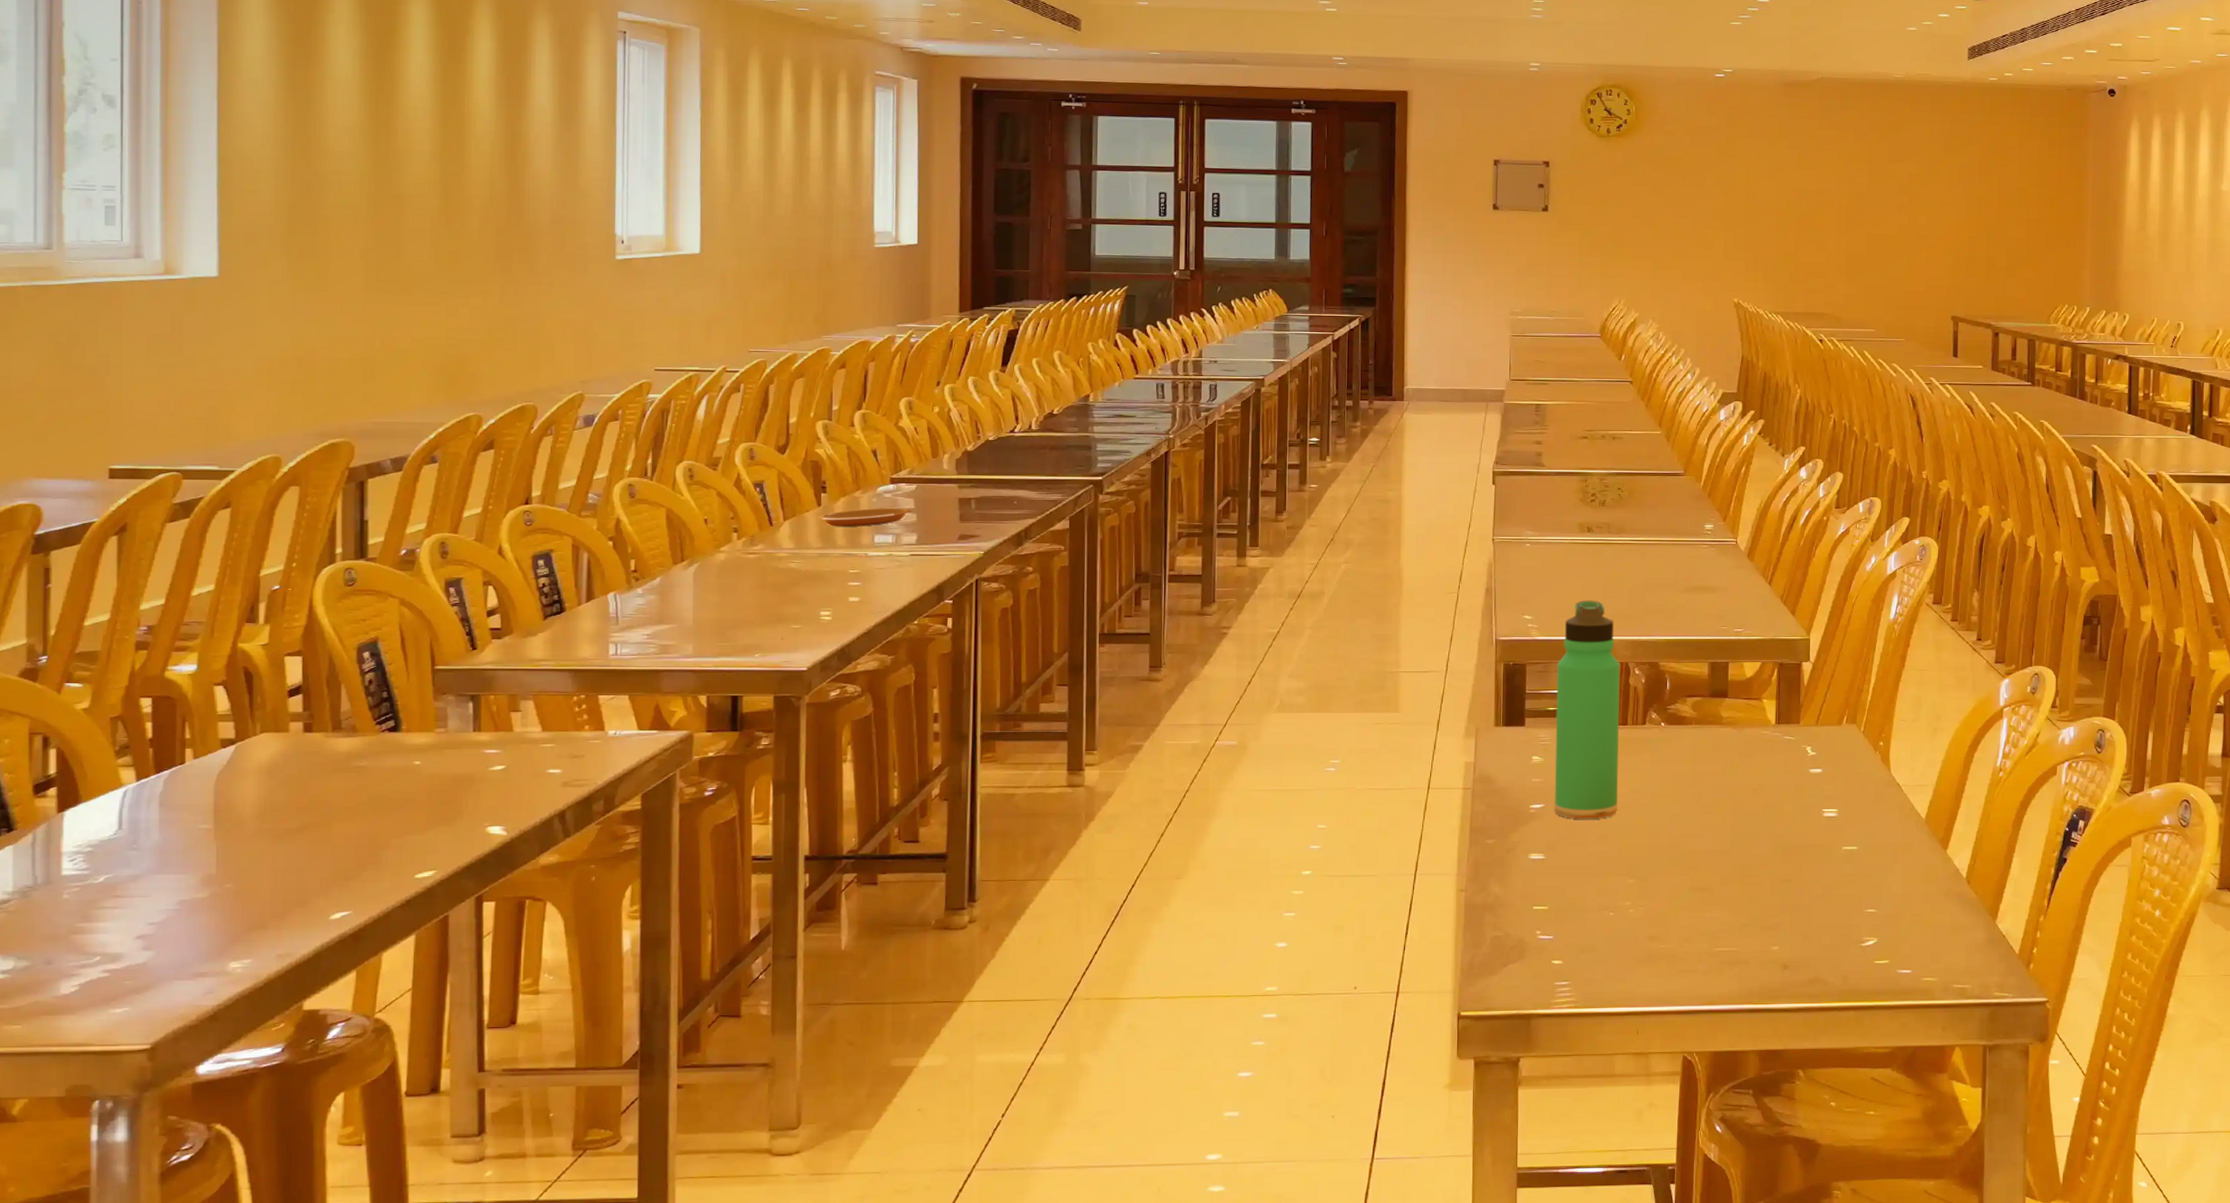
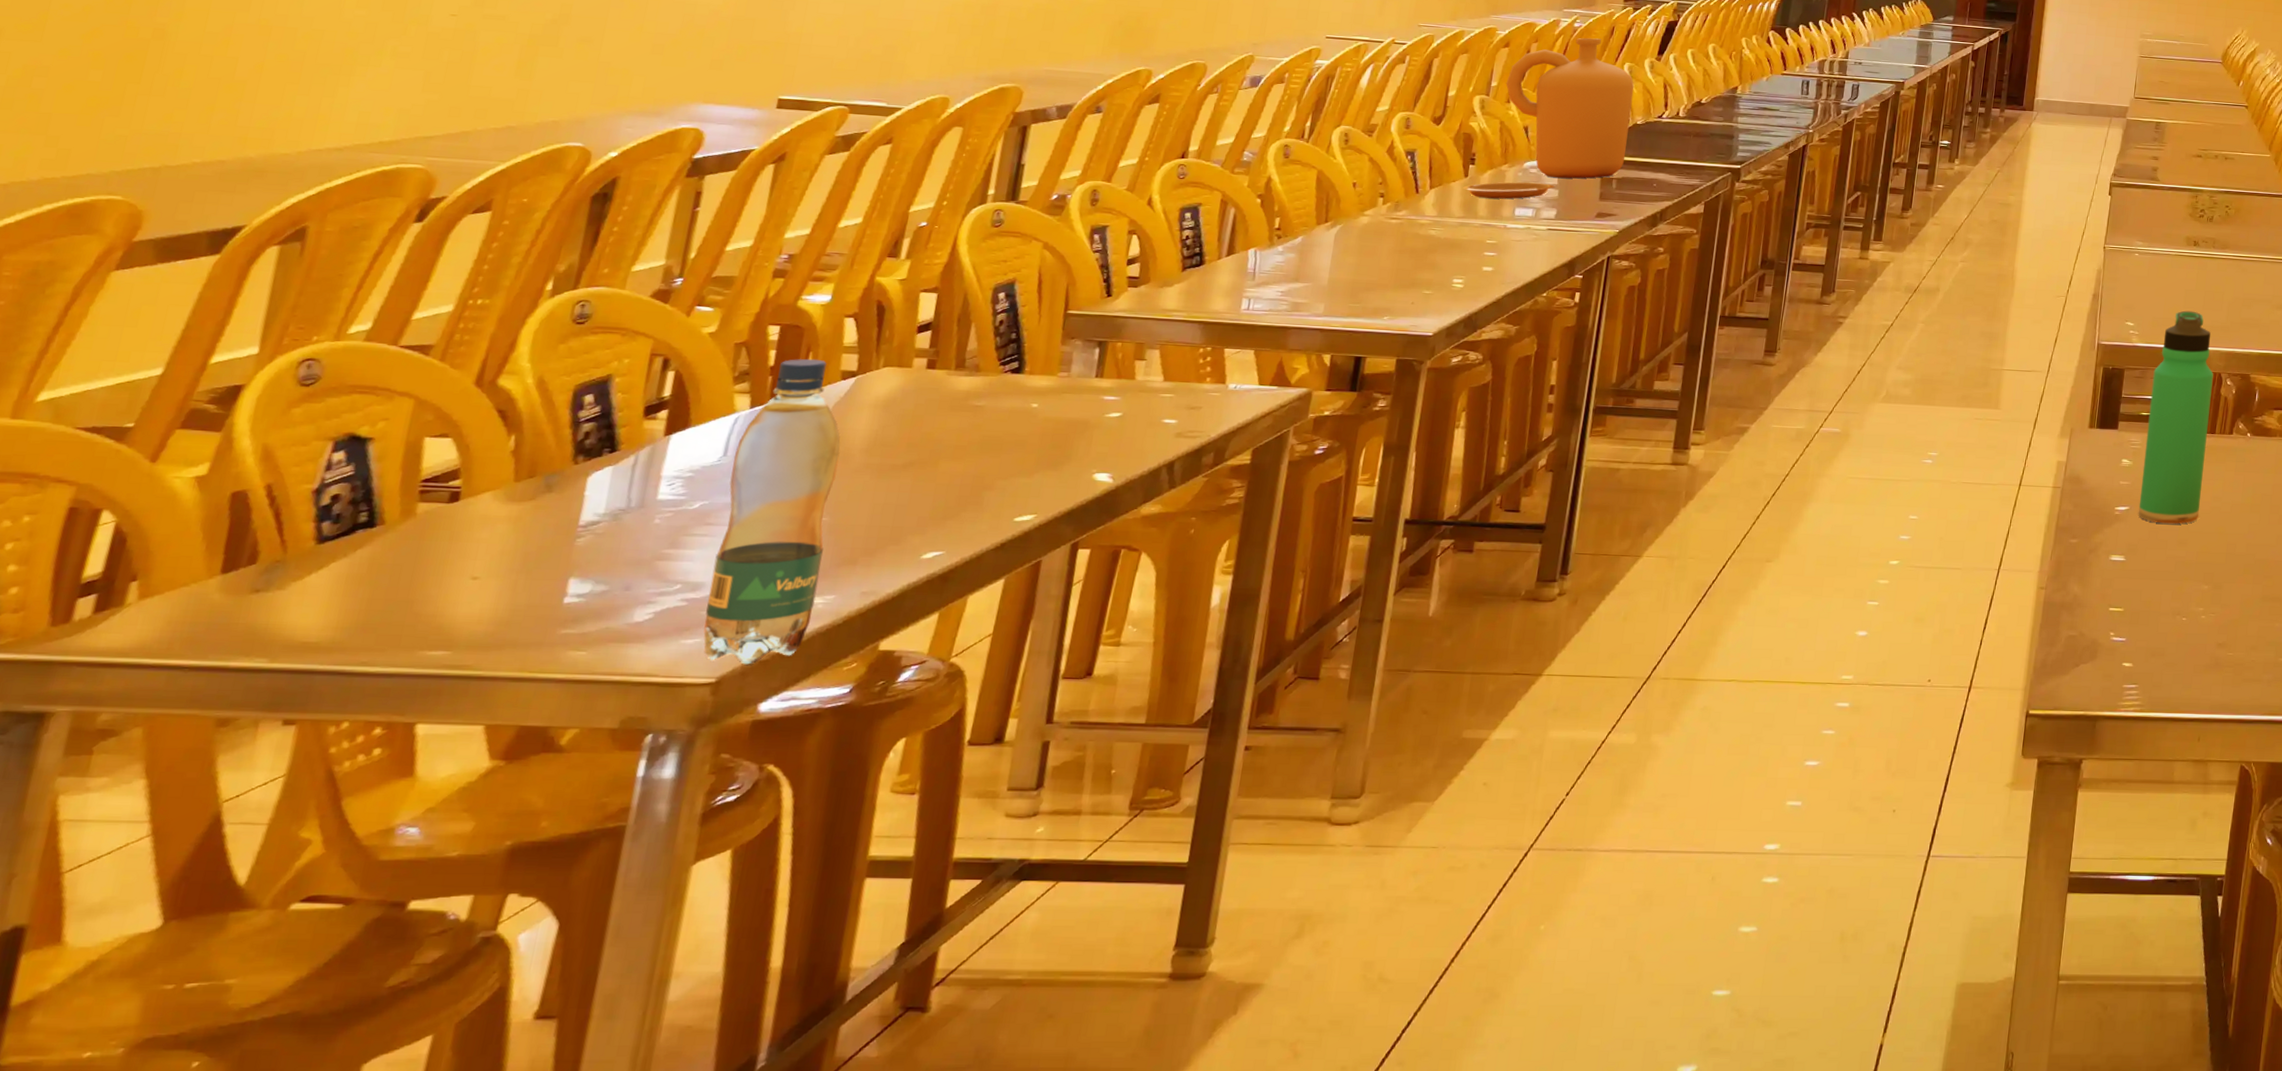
bottle: none [128,729,234,1030] -> present [703,358,841,665]
water jug: none [847,353,981,502] -> present [1506,38,1635,179]

